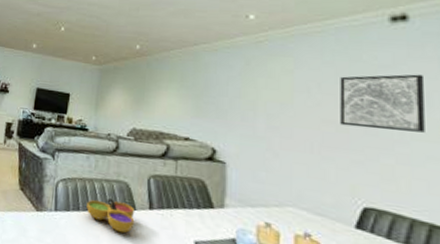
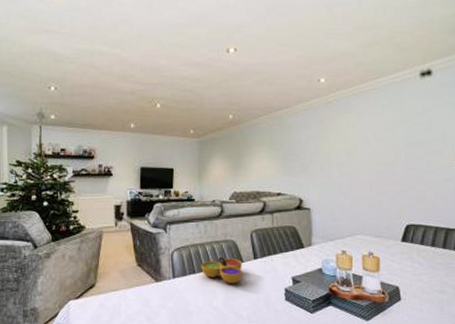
wall art: present [340,74,425,133] -> none [388,117,443,165]

